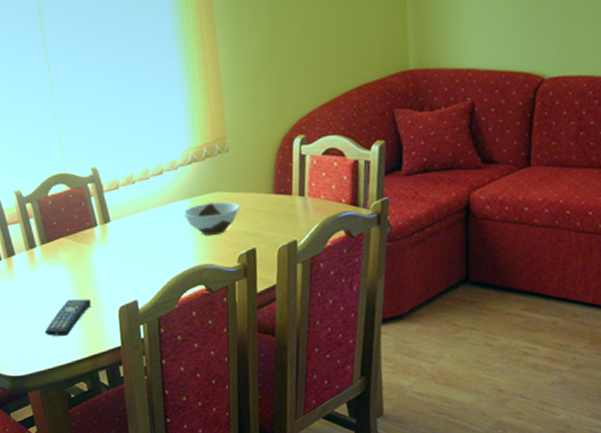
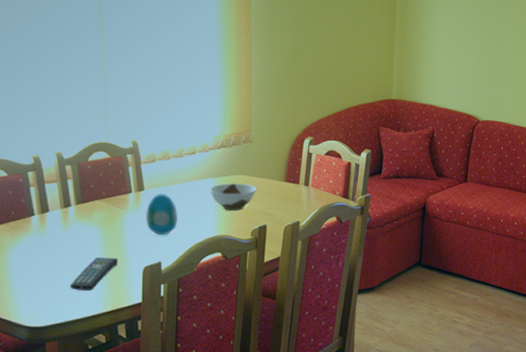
decorative egg: none [114,223,152,271] -> present [145,194,179,236]

